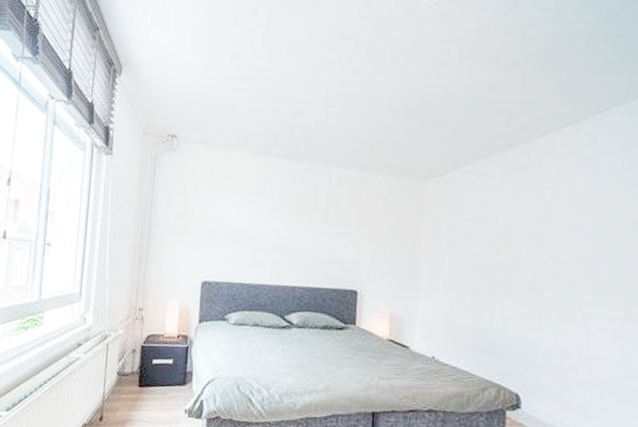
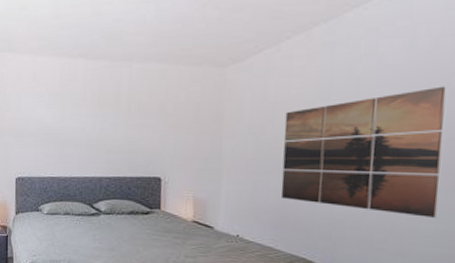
wall art: none [476,217,627,347] -> present [281,86,446,218]

